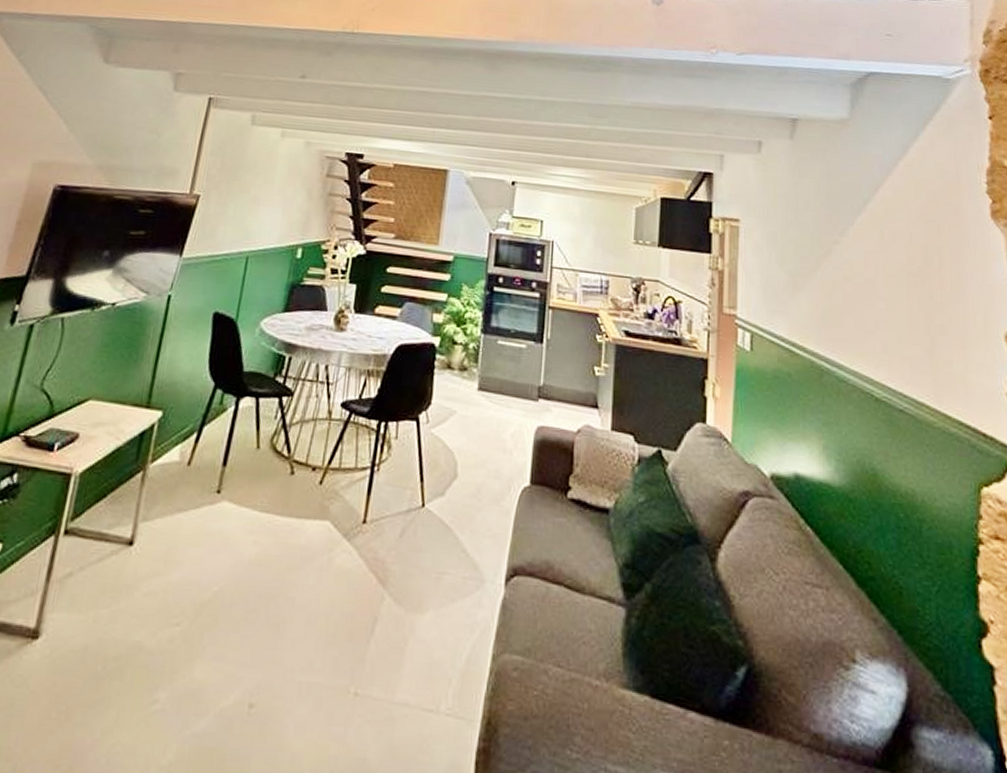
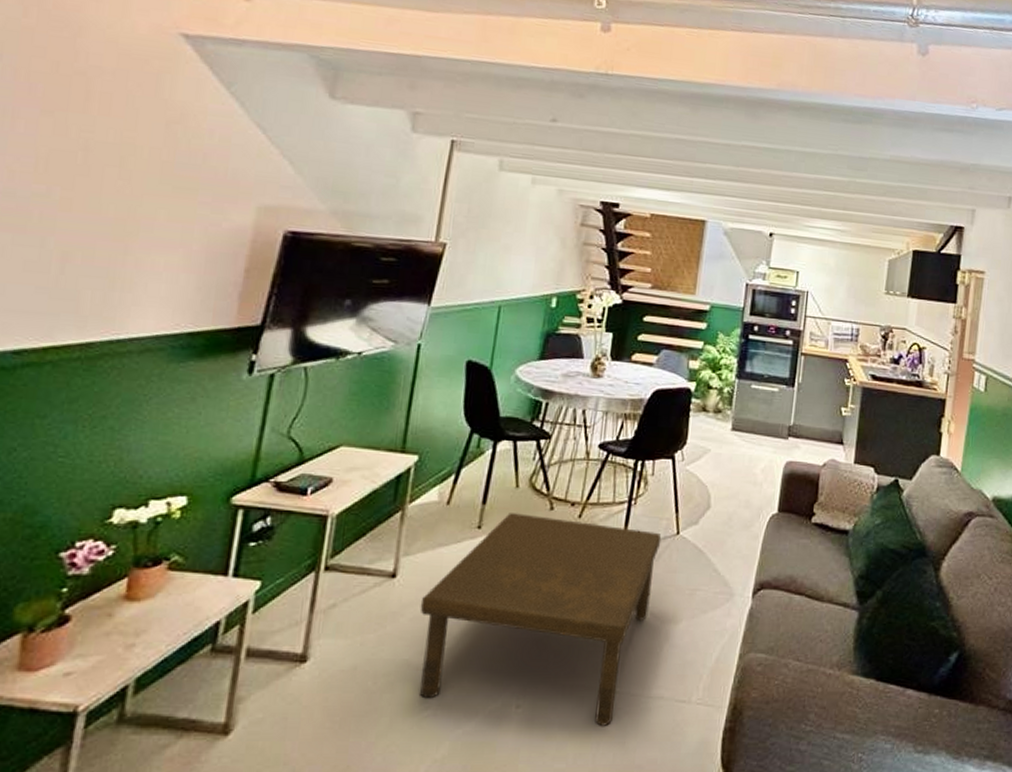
coffee table: none [149,476,406,736] -> present [420,513,662,726]

